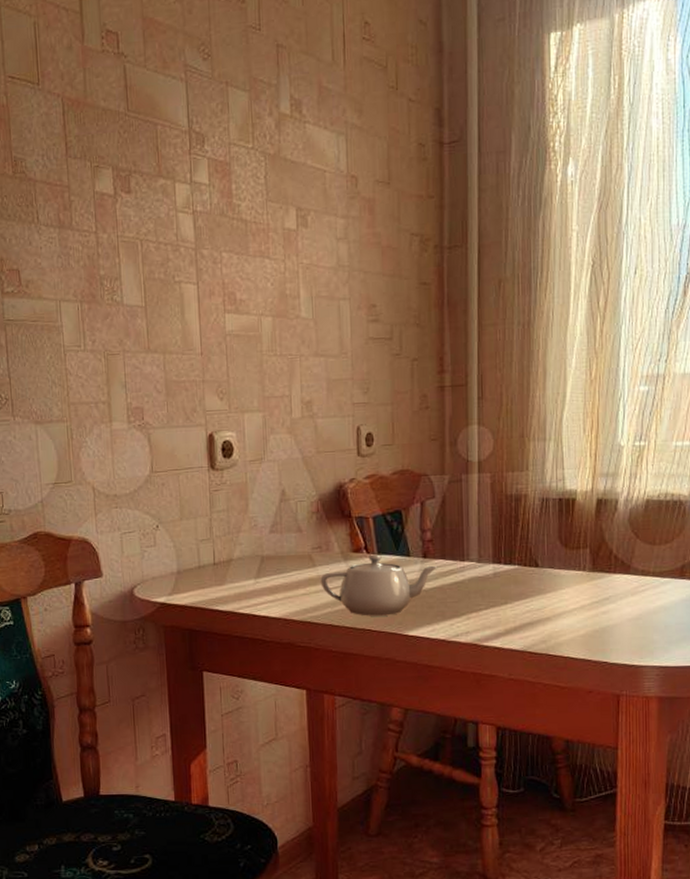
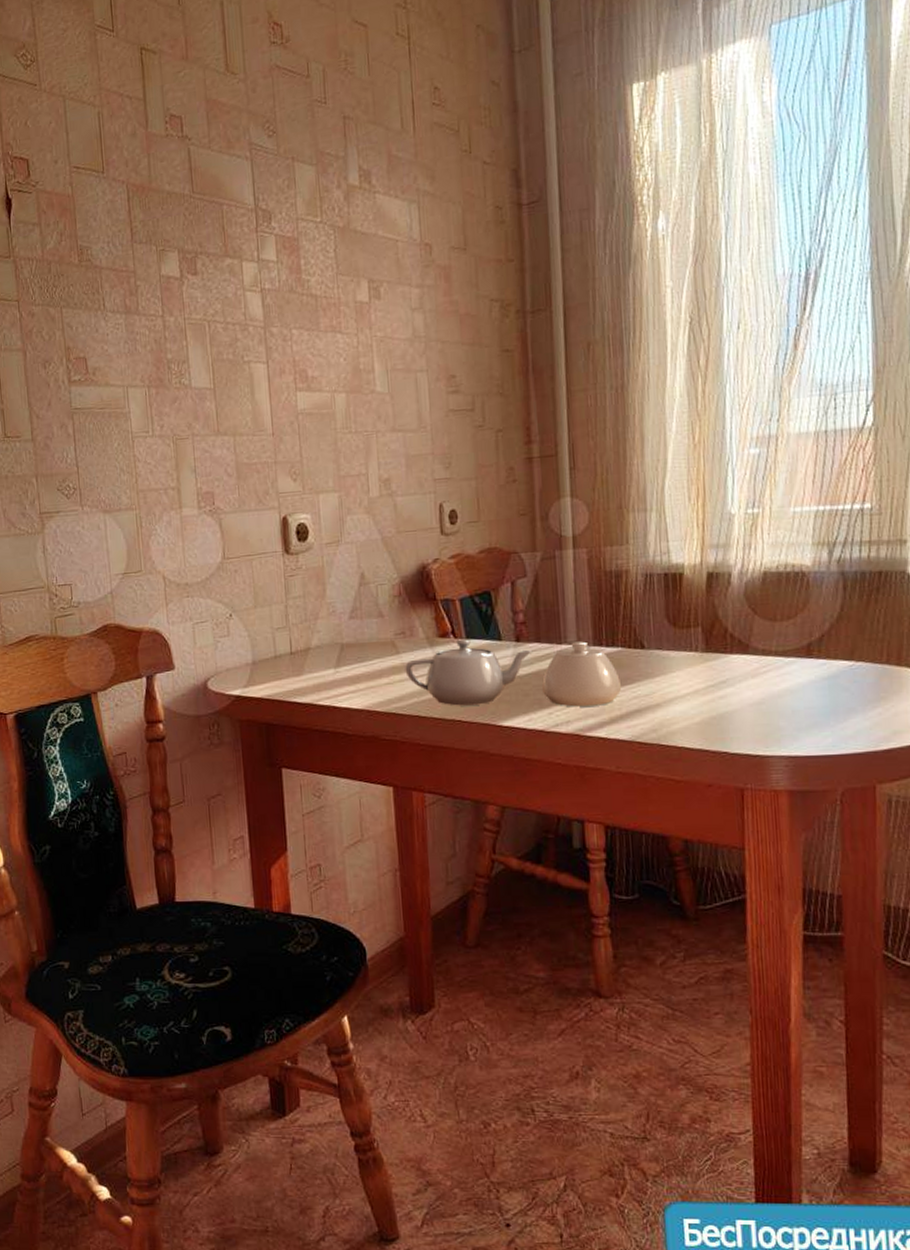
sugar bowl: none [446,559,516,619] -> present [542,641,621,707]

